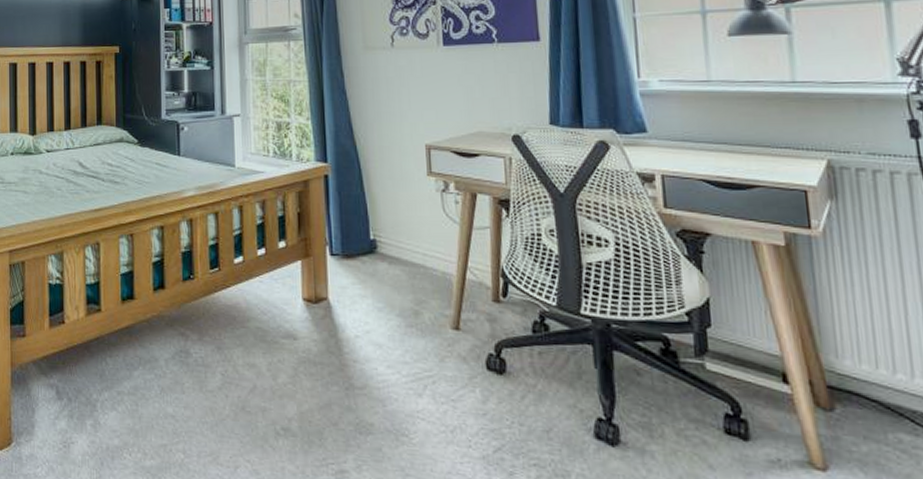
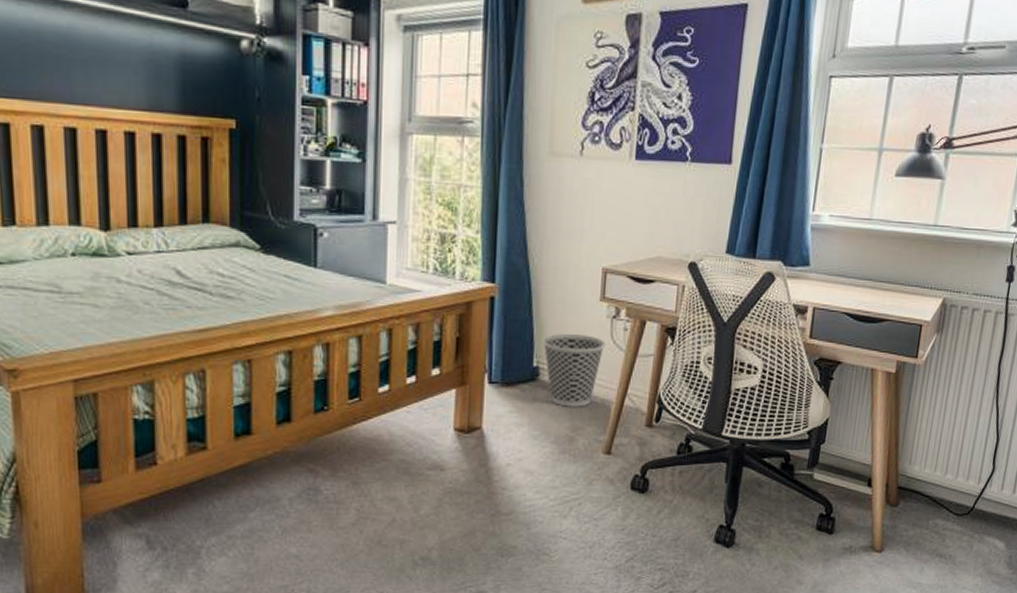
wastebasket: none [377,207,439,280] -> present [542,333,606,407]

